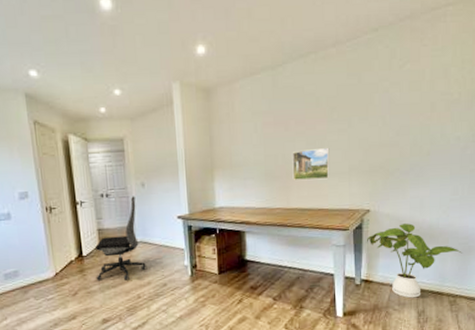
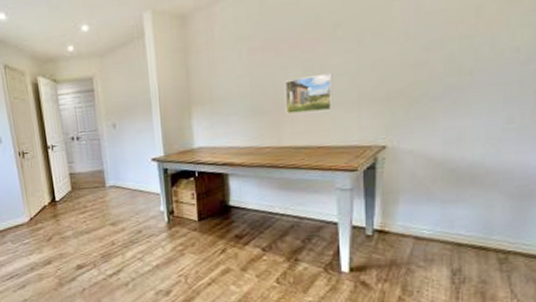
office chair: present [95,196,146,281] -> none [68,138,120,227]
house plant: present [366,223,462,298] -> none [380,161,519,254]

